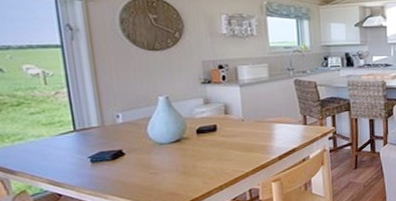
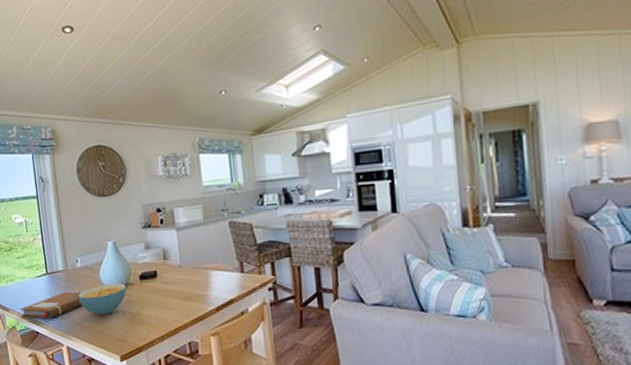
notebook: none [34,148,123,180] -> present [20,291,82,319]
cereal bowl: none [117,138,182,171] -> present [77,284,127,315]

